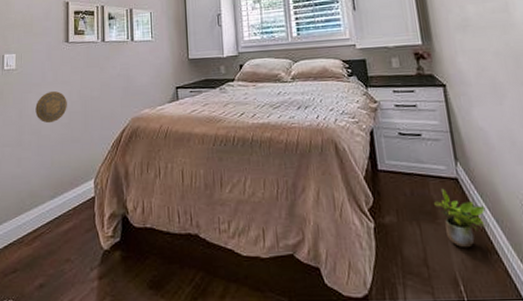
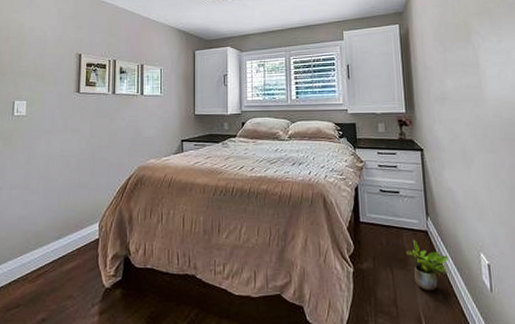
decorative plate: present [35,91,67,124] -> none [44,139,76,169]

